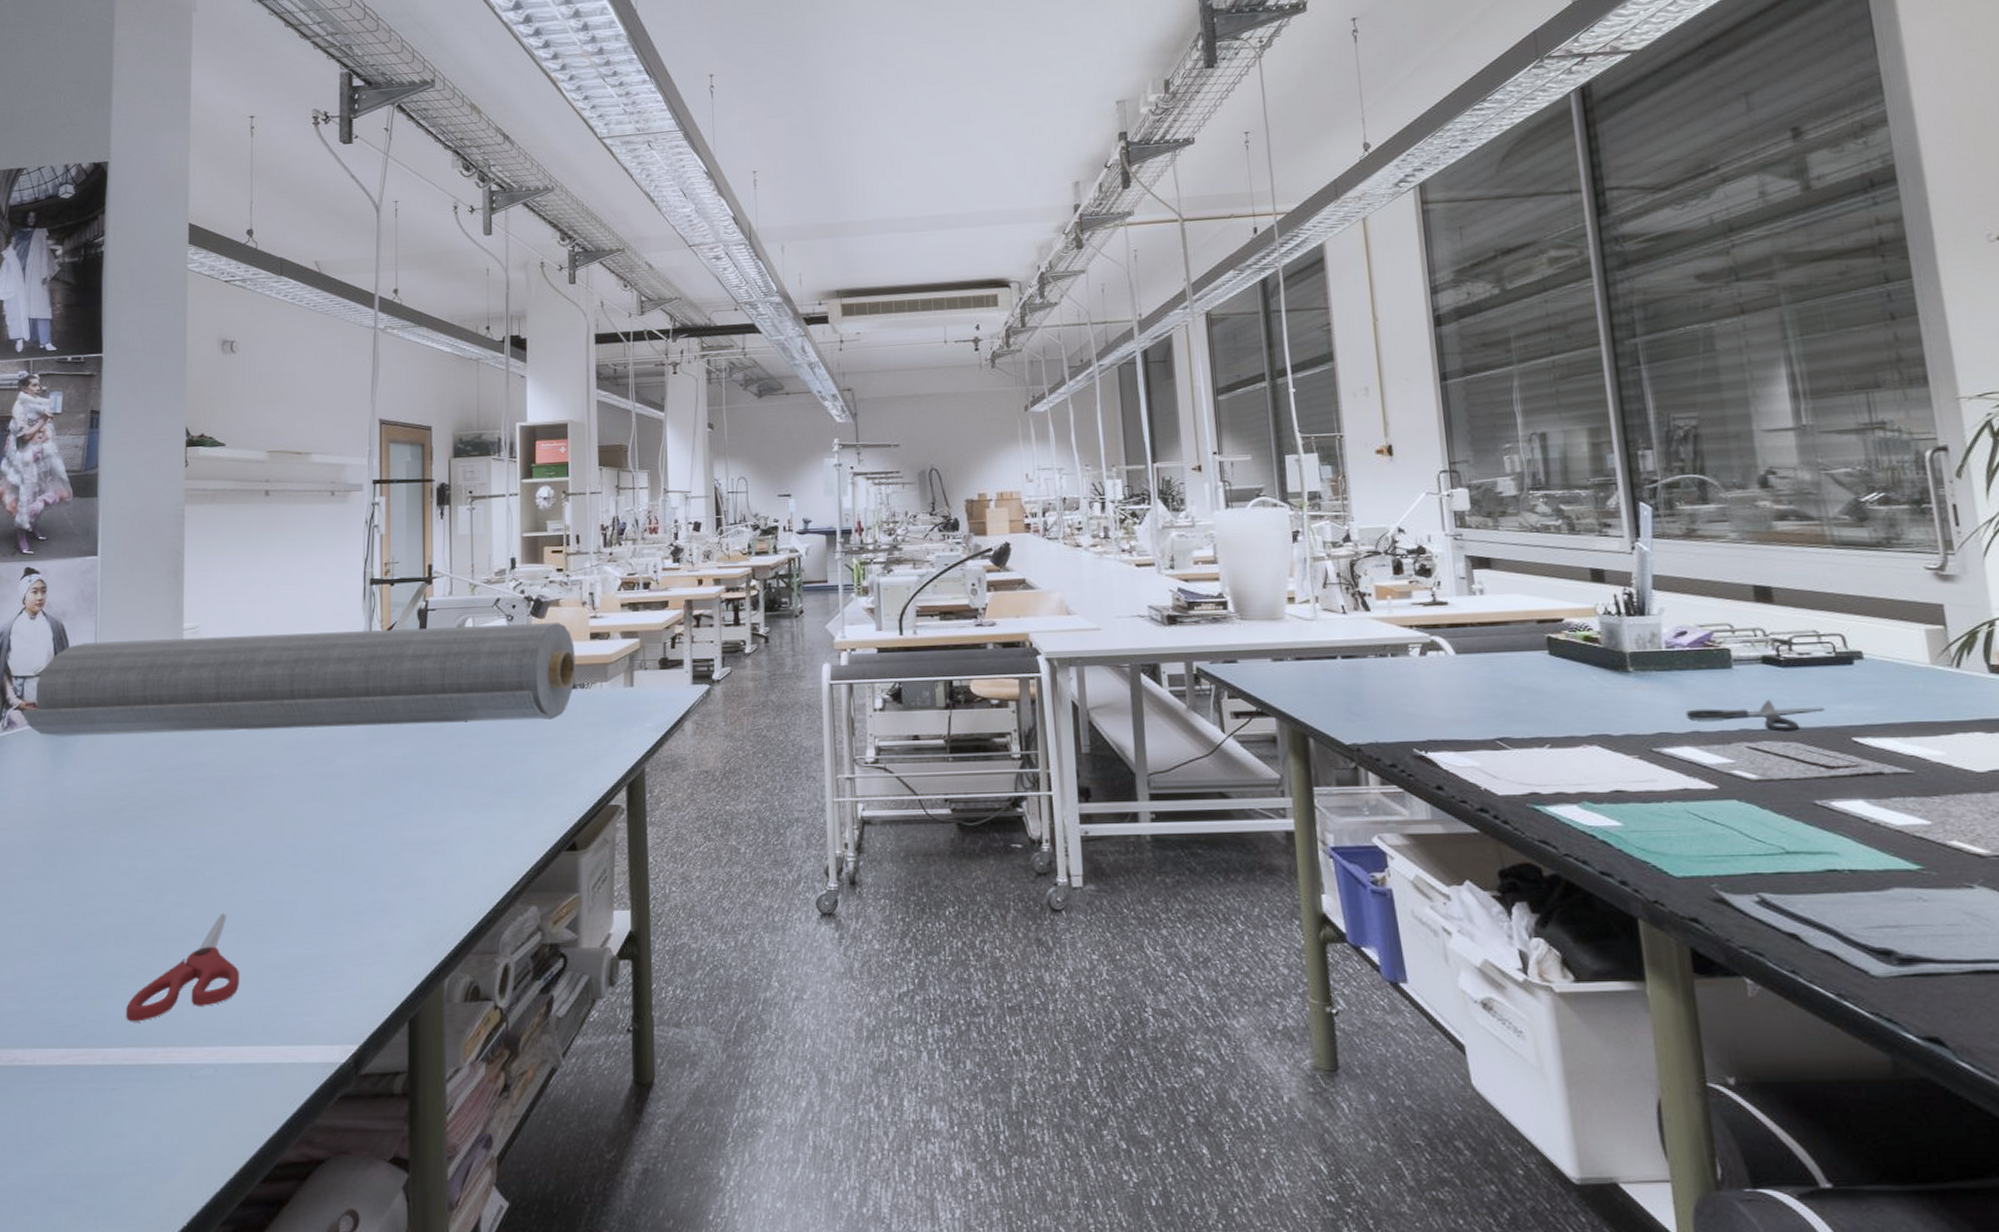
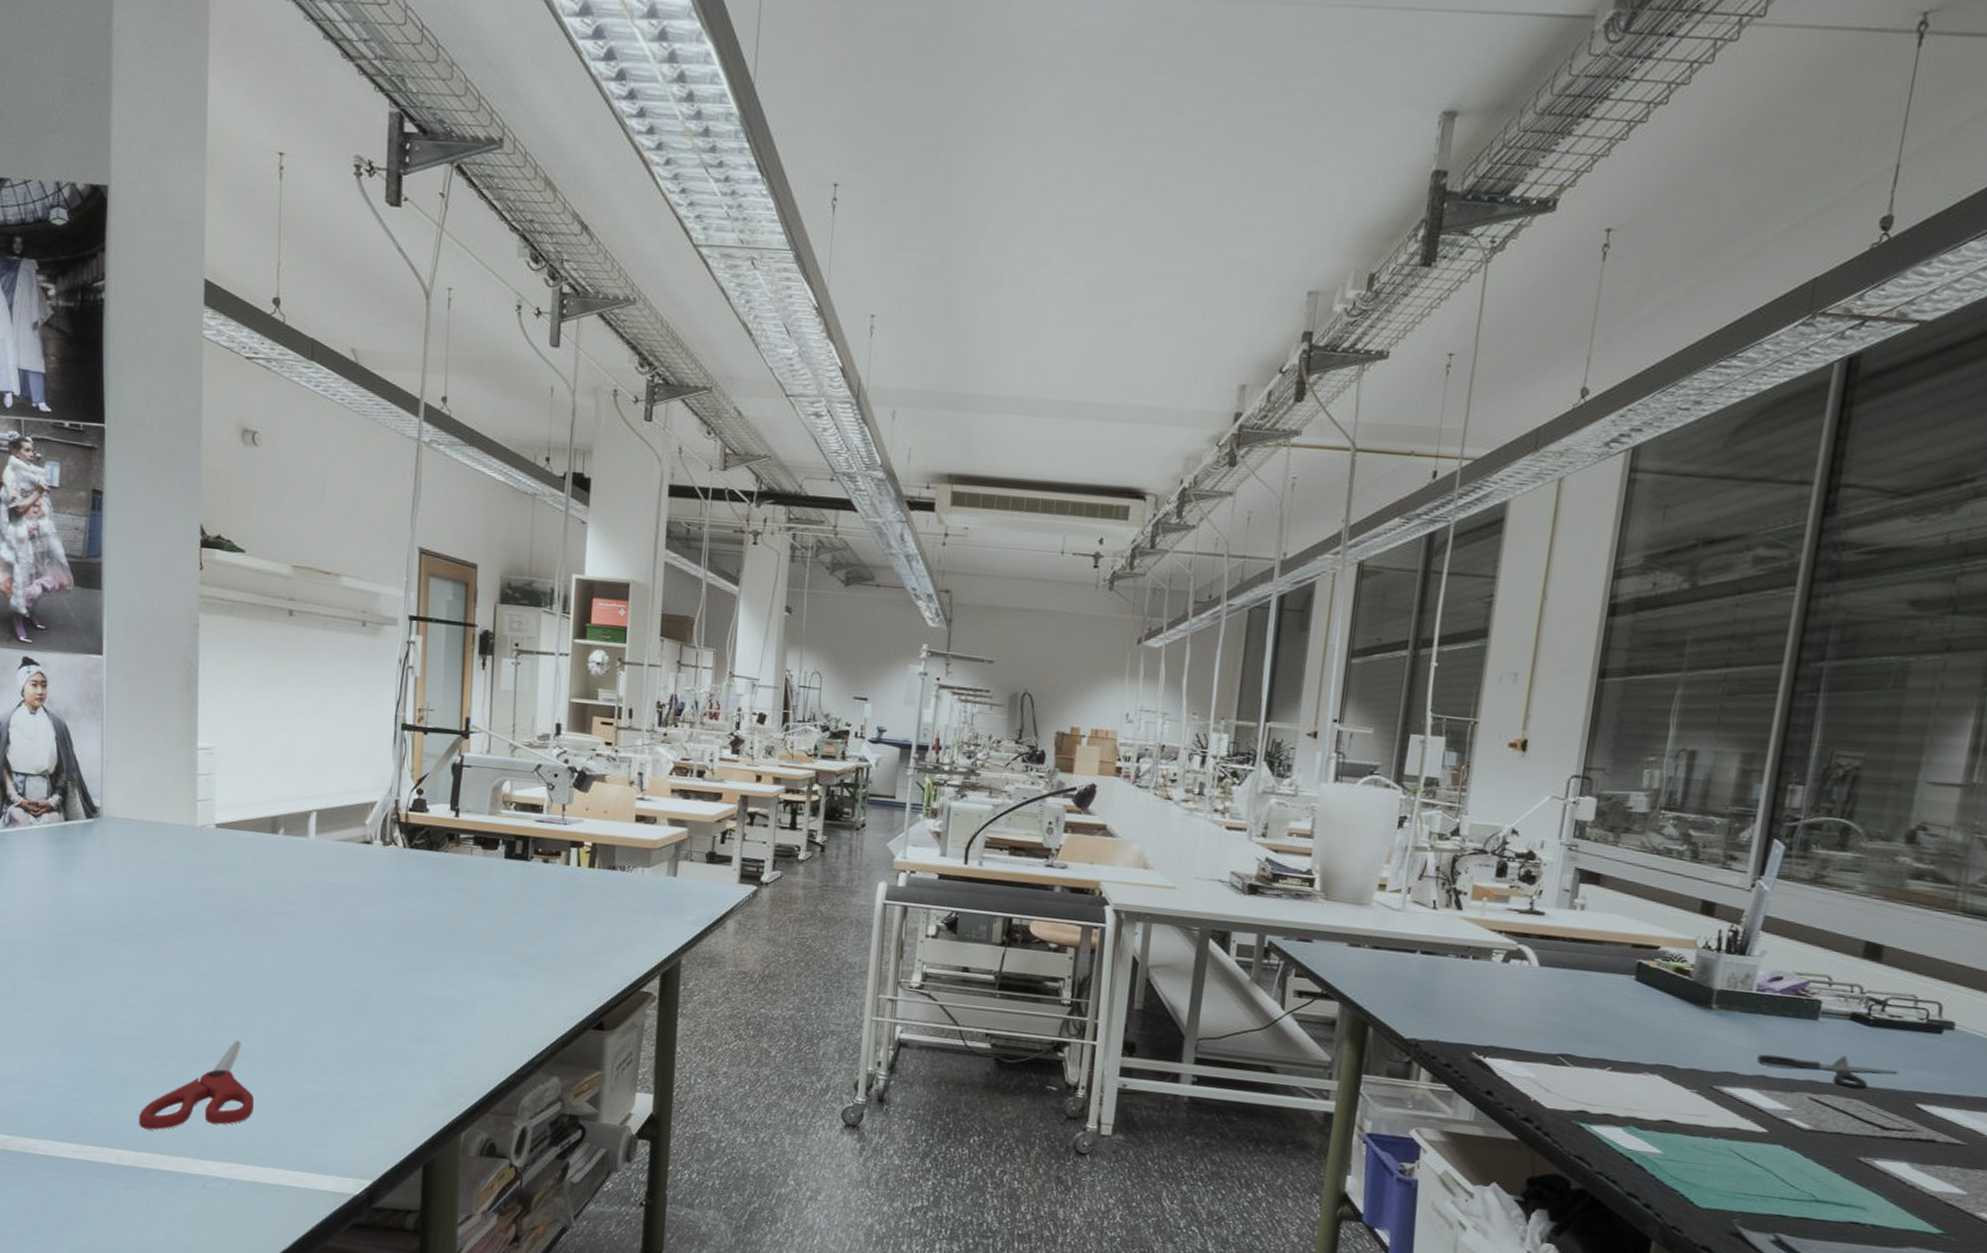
fabric roll: present [22,623,576,736] -> none [24,747,619,898]

